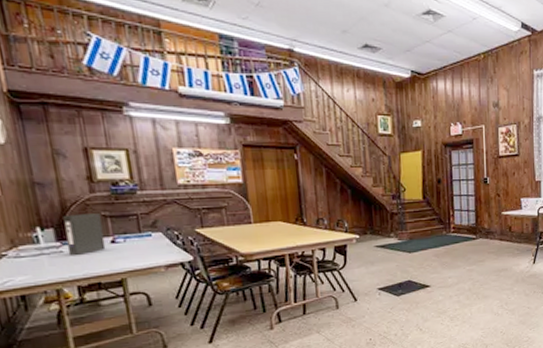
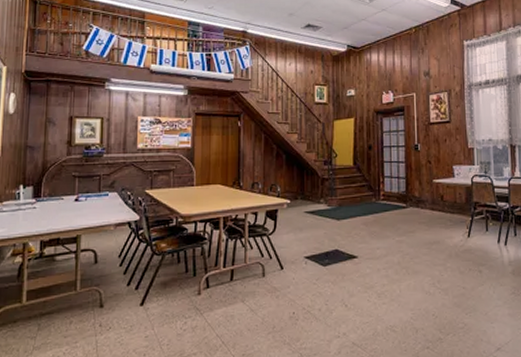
binder: present [63,213,106,255] -> none [41,174,71,211]

